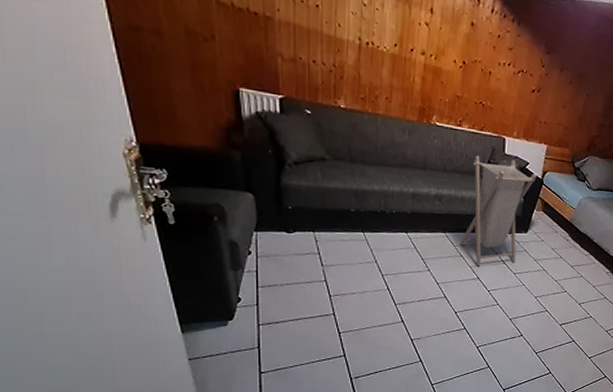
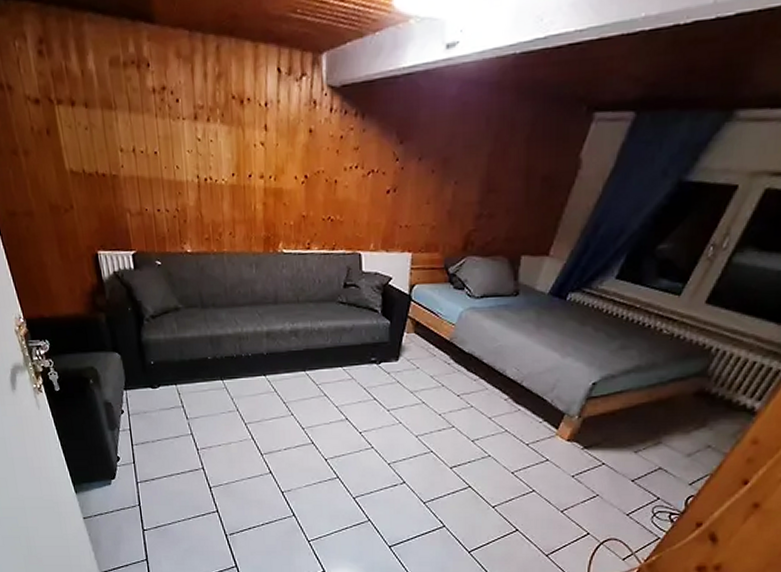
laundry hamper: present [459,155,537,267] -> none [322,276,403,406]

